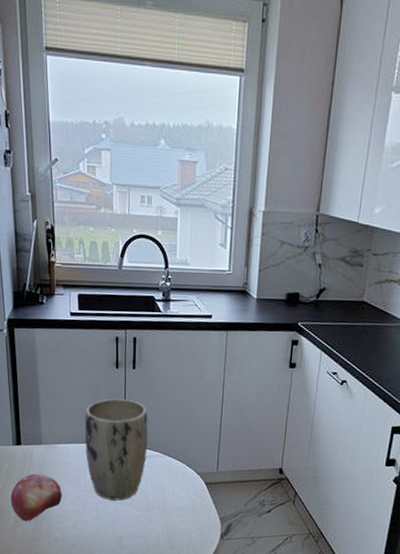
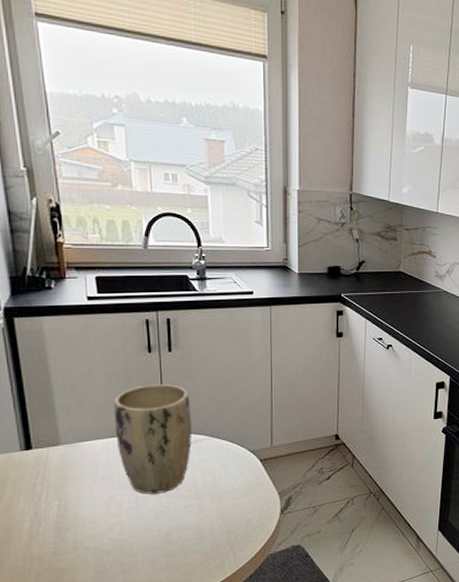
fruit: present [10,473,63,522] -> none [21,478,92,536]

